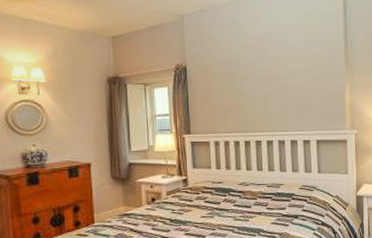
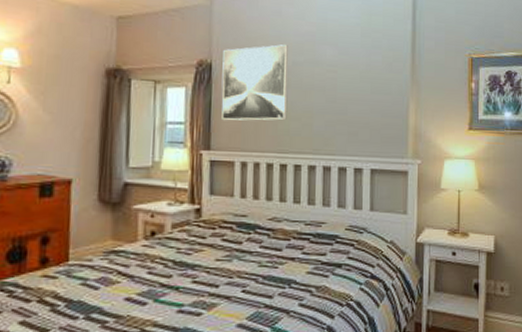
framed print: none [194,47,248,111] -> present [221,44,288,121]

